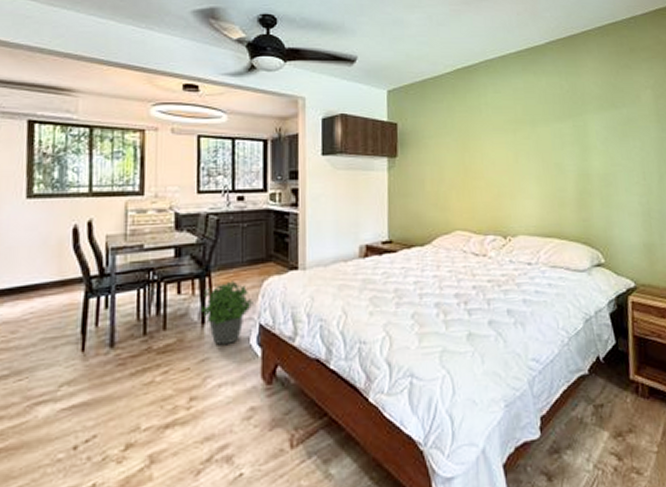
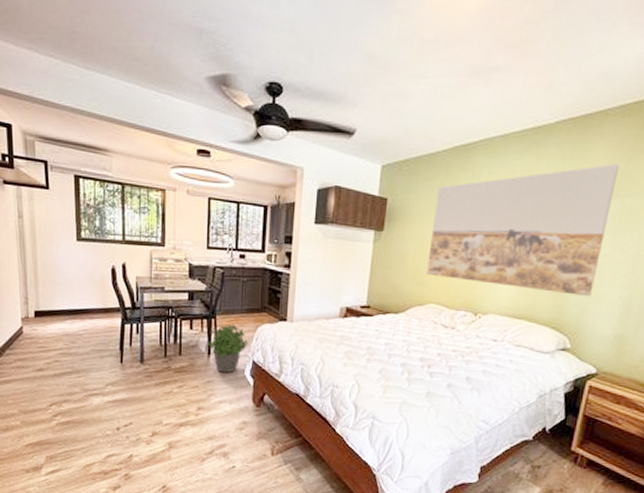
wall art: none [446,78,613,207] -> present [427,164,620,297]

